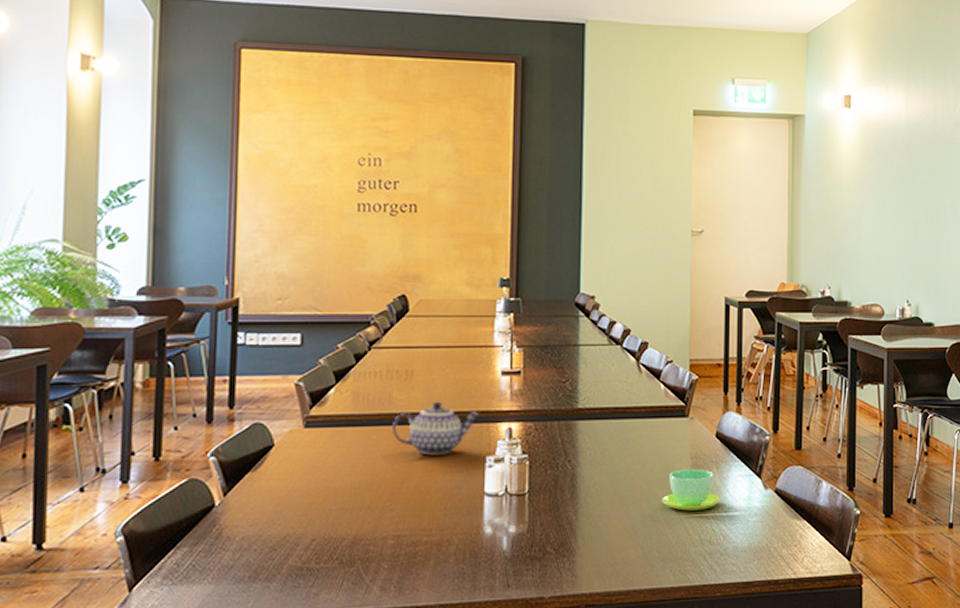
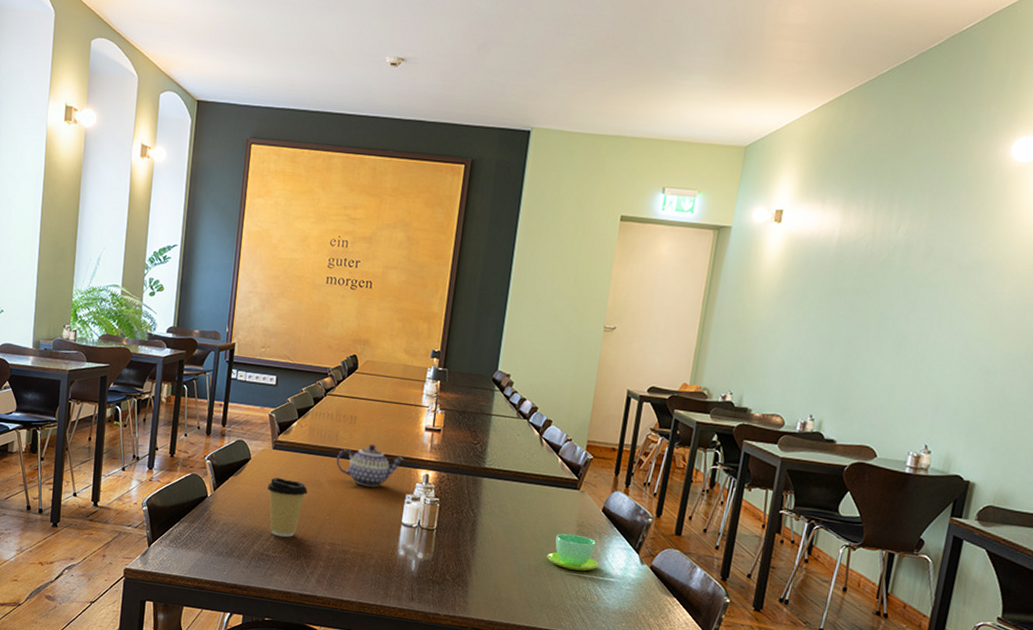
coffee cup: none [301,463,357,541] -> present [267,477,308,538]

